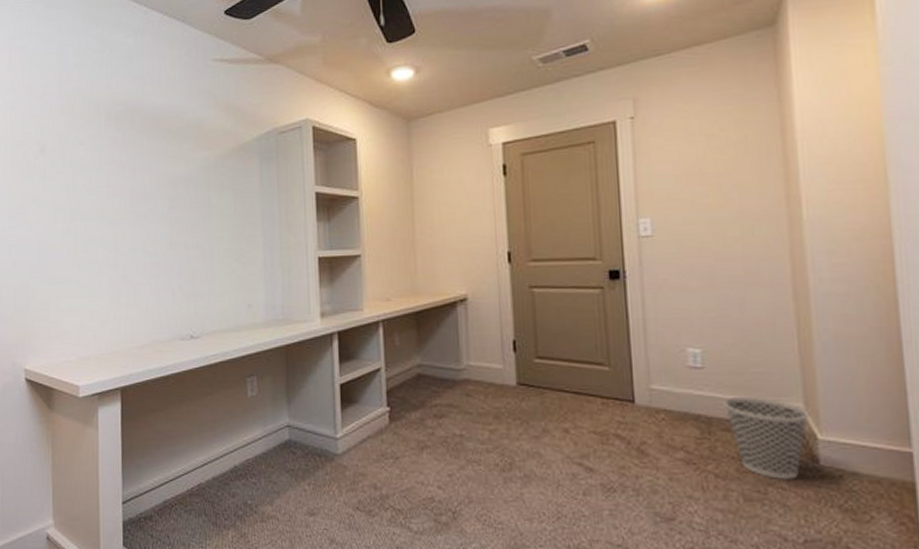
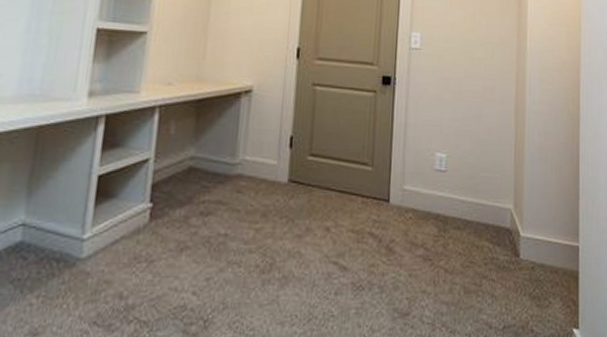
wastebasket: present [723,396,809,479] -> none [457,197,517,272]

